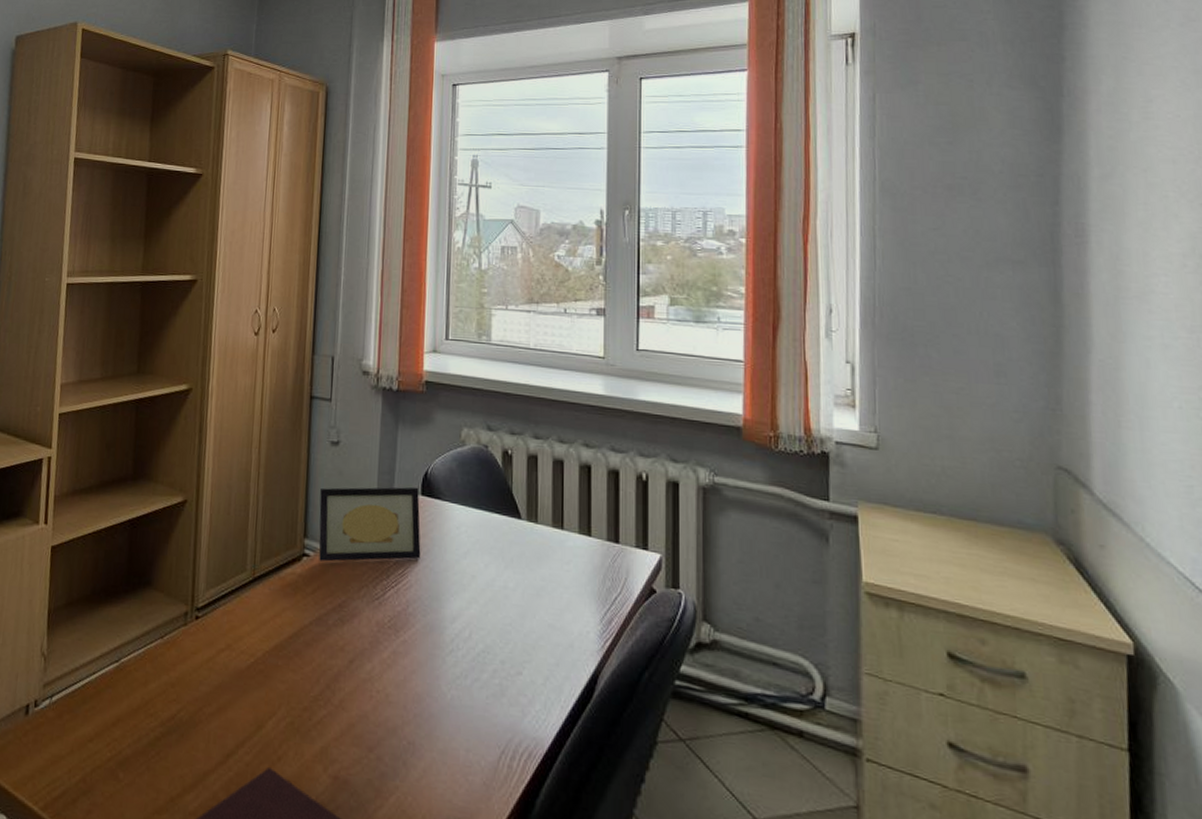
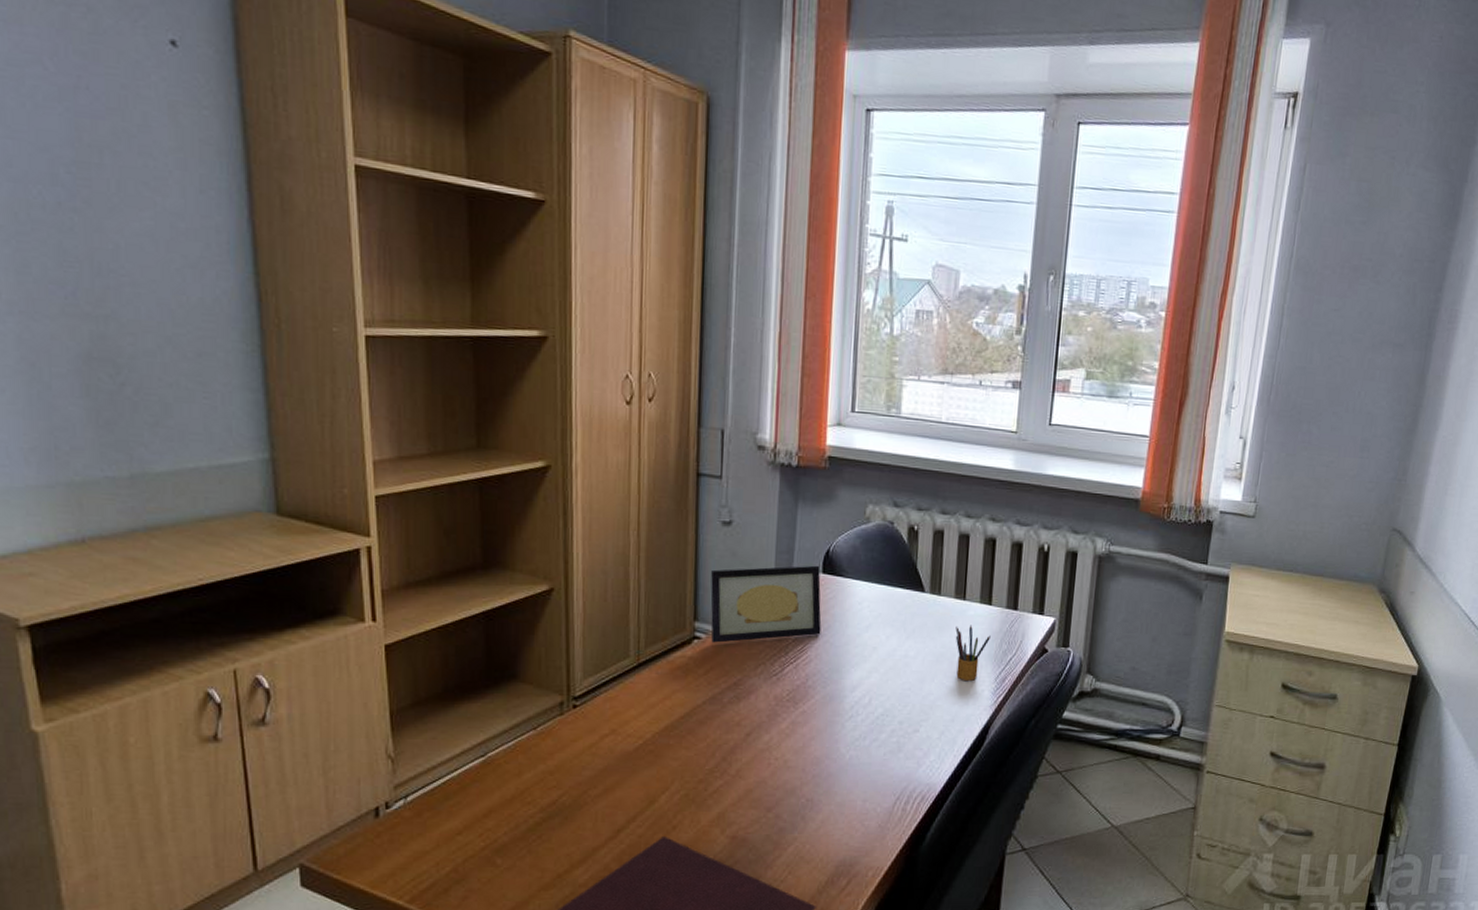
pencil box: none [555,557,592,620] -> present [955,625,991,681]

